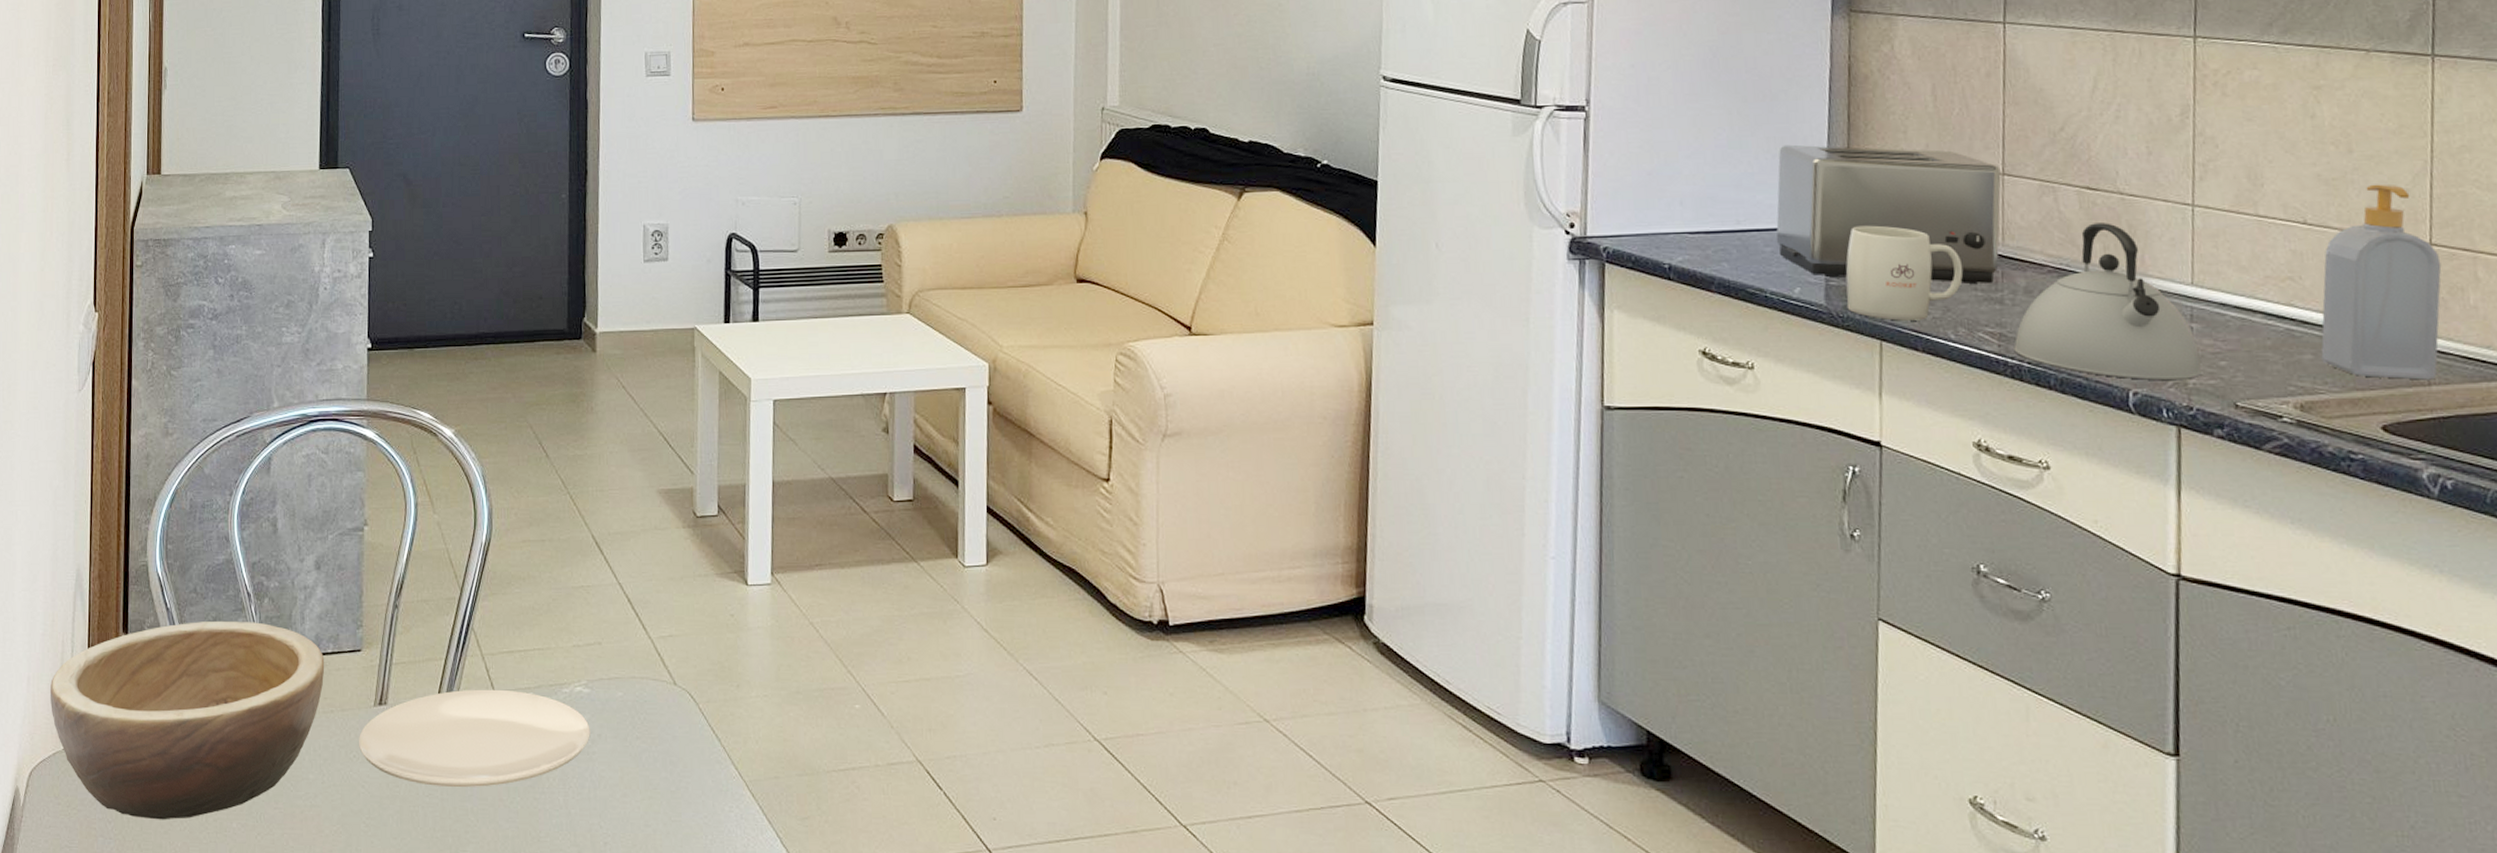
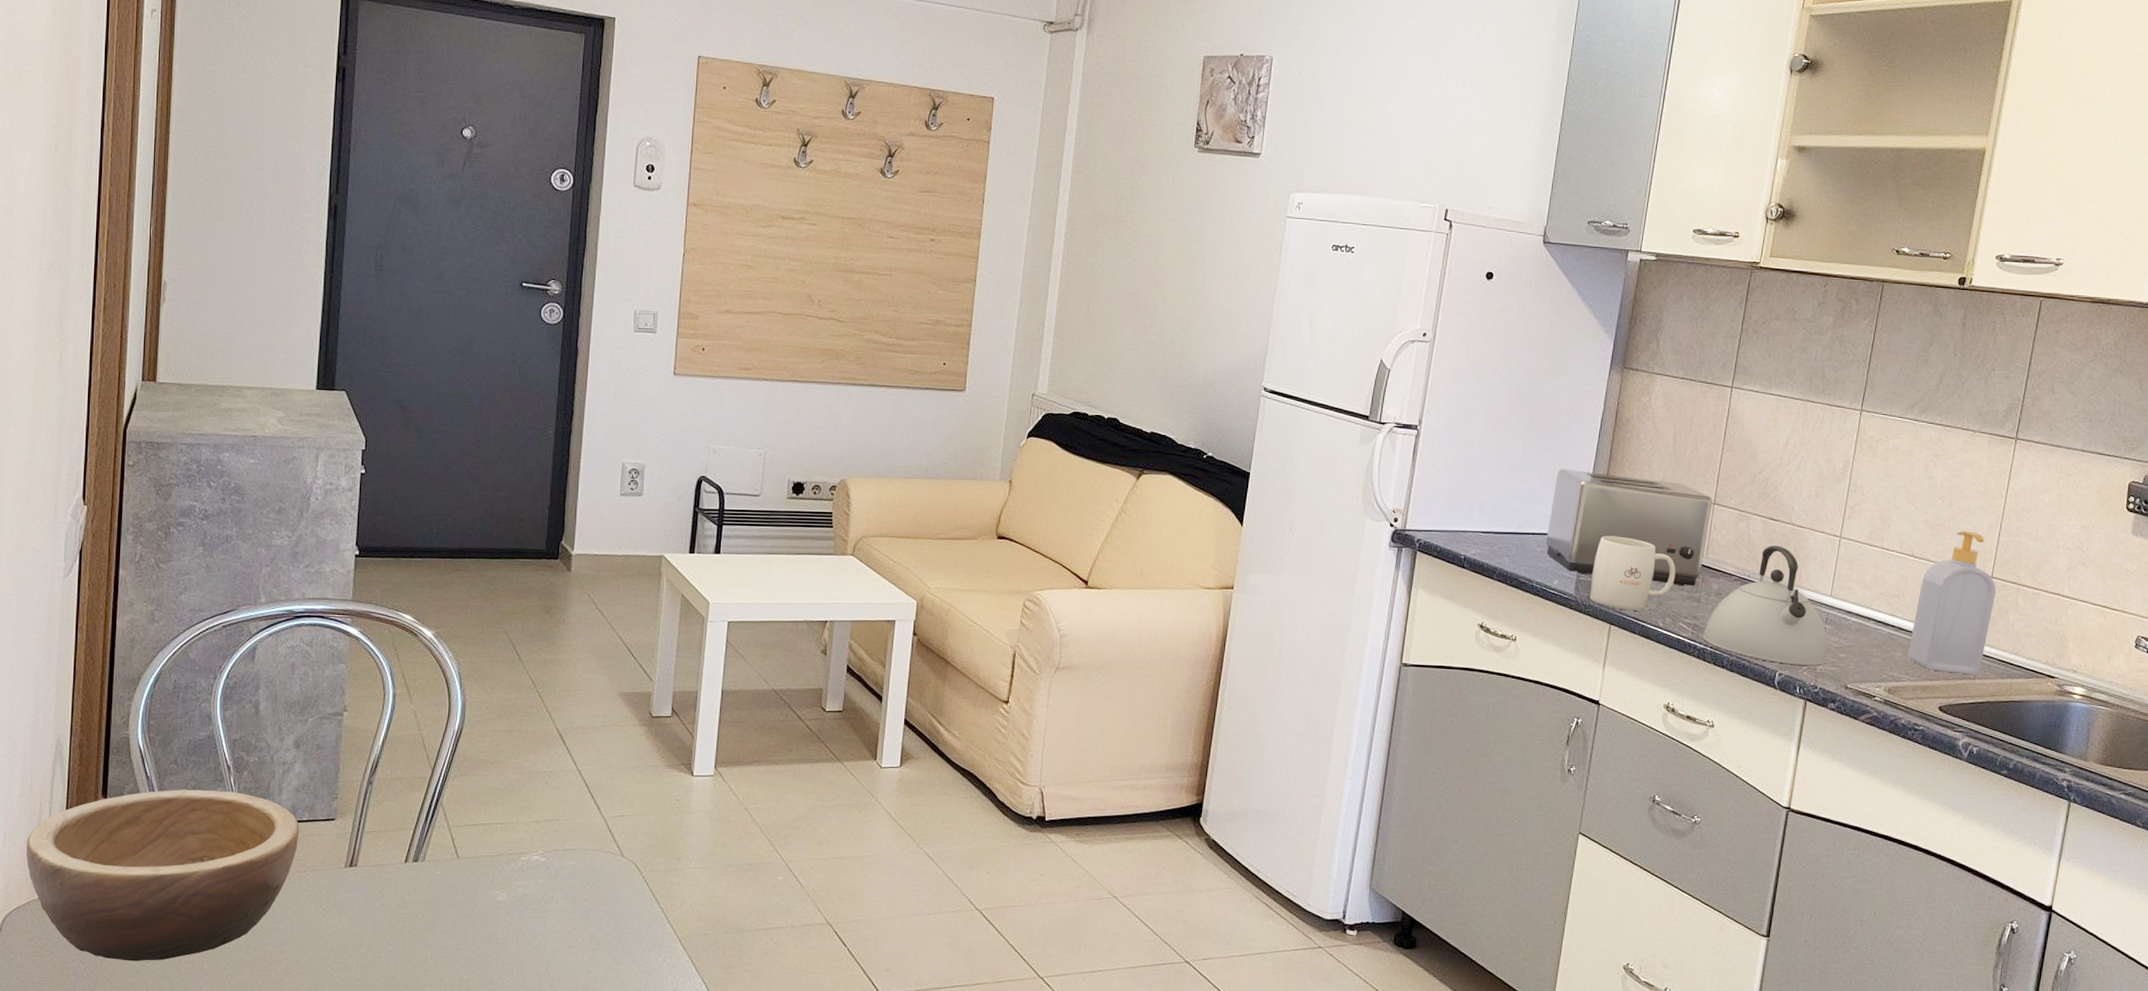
plate: present [358,689,590,788] -> none [328,855,544,938]

